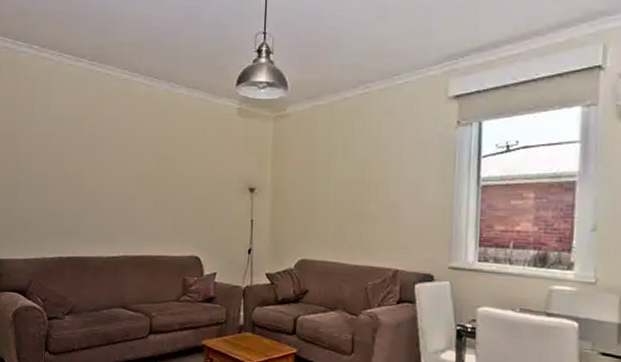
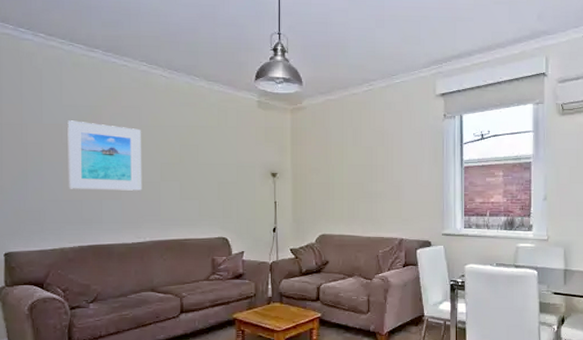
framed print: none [51,131,120,203] -> present [67,120,142,191]

